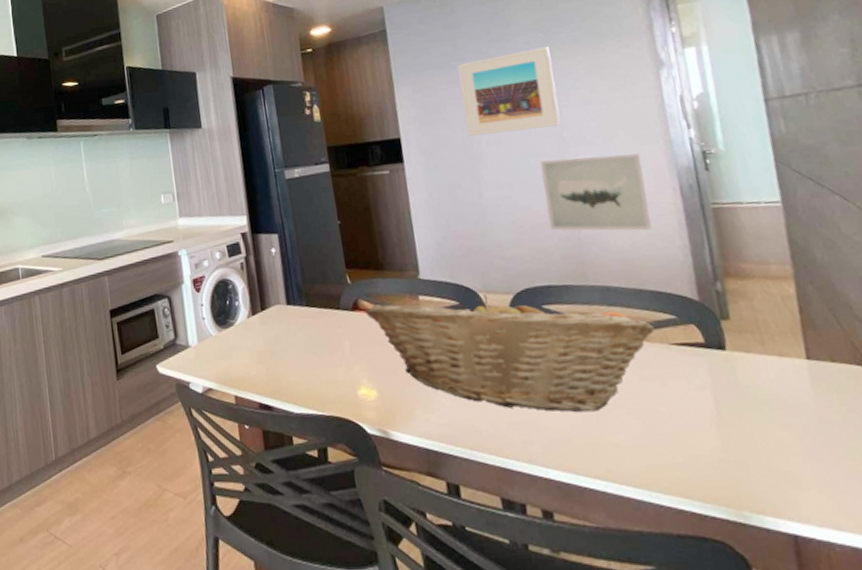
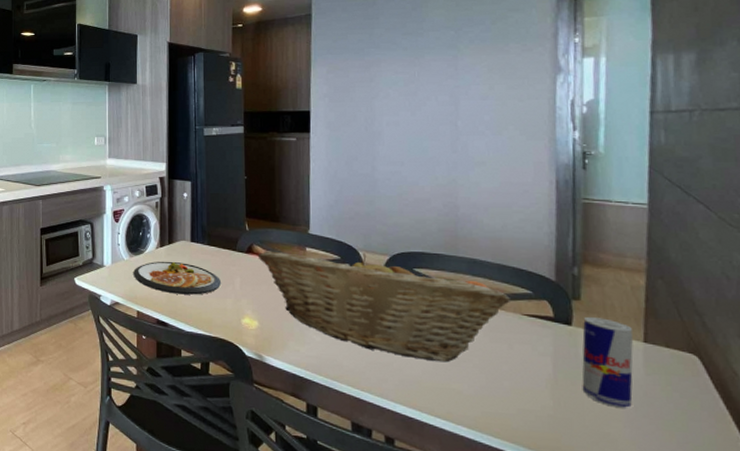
dish: none [224,330,328,370] -> present [133,261,221,295]
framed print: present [457,47,561,136] -> none [370,44,458,116]
wall art: present [540,153,652,231] -> none [431,143,526,216]
beverage can: none [737,336,808,439] -> present [582,316,634,408]

